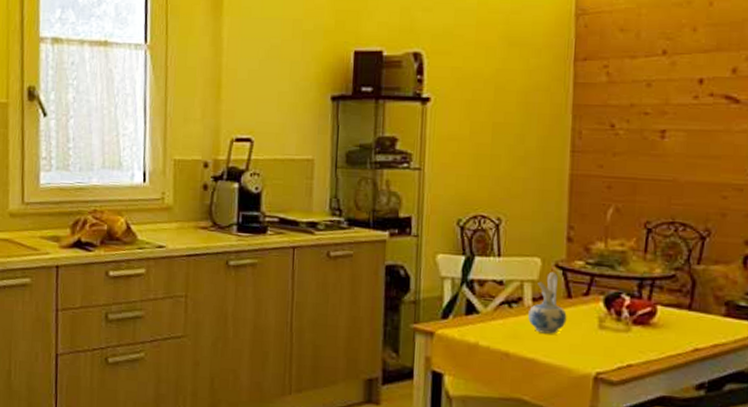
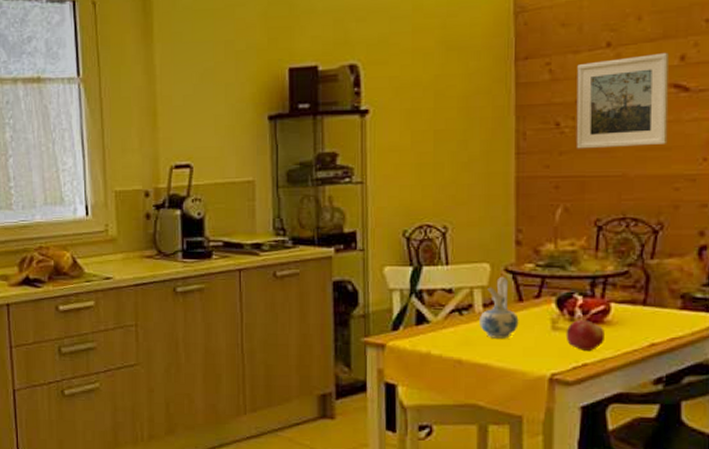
fruit: none [612,320,650,353] -> present [566,320,605,352]
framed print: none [629,64,721,153] -> present [576,52,669,149]

